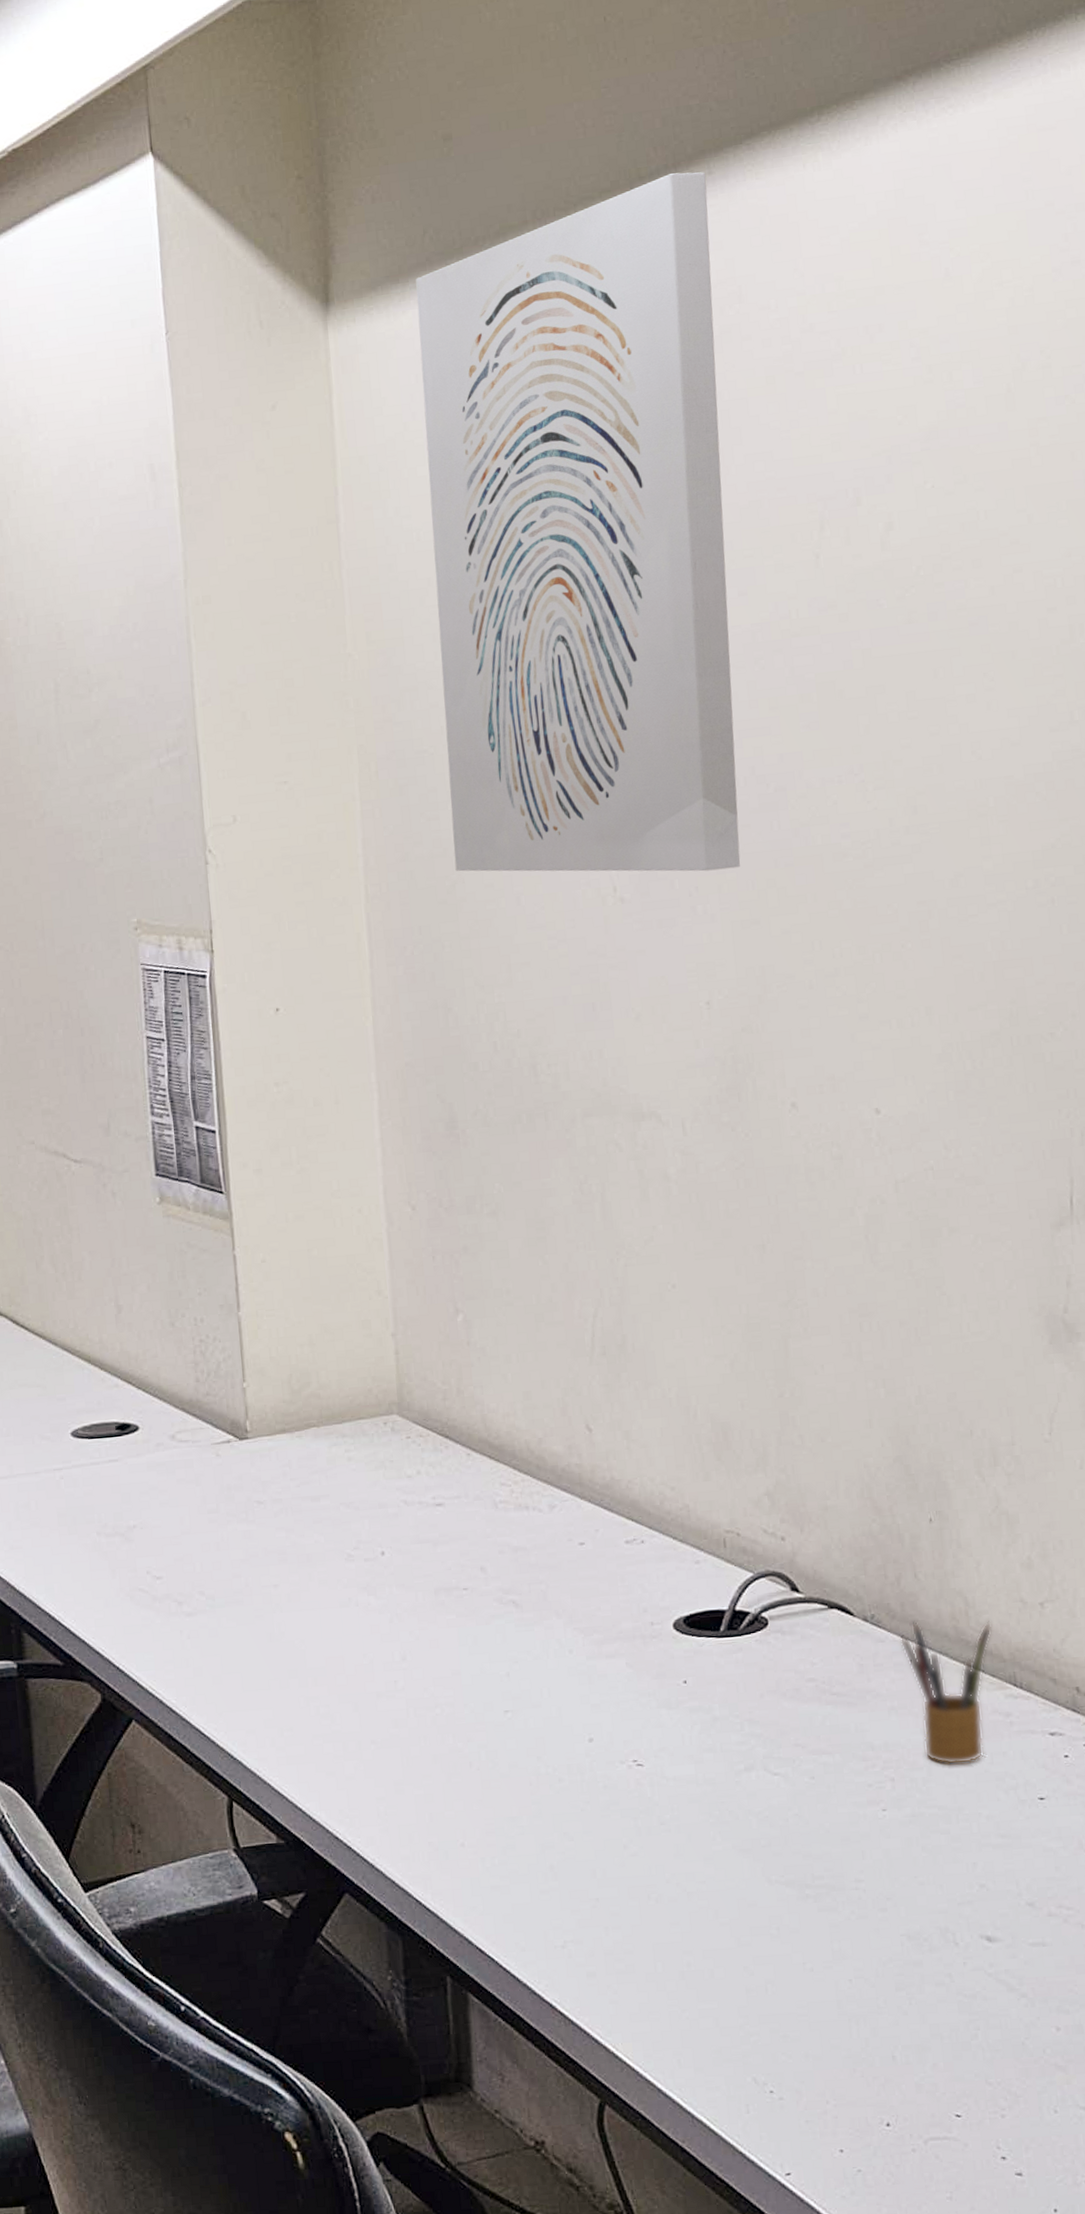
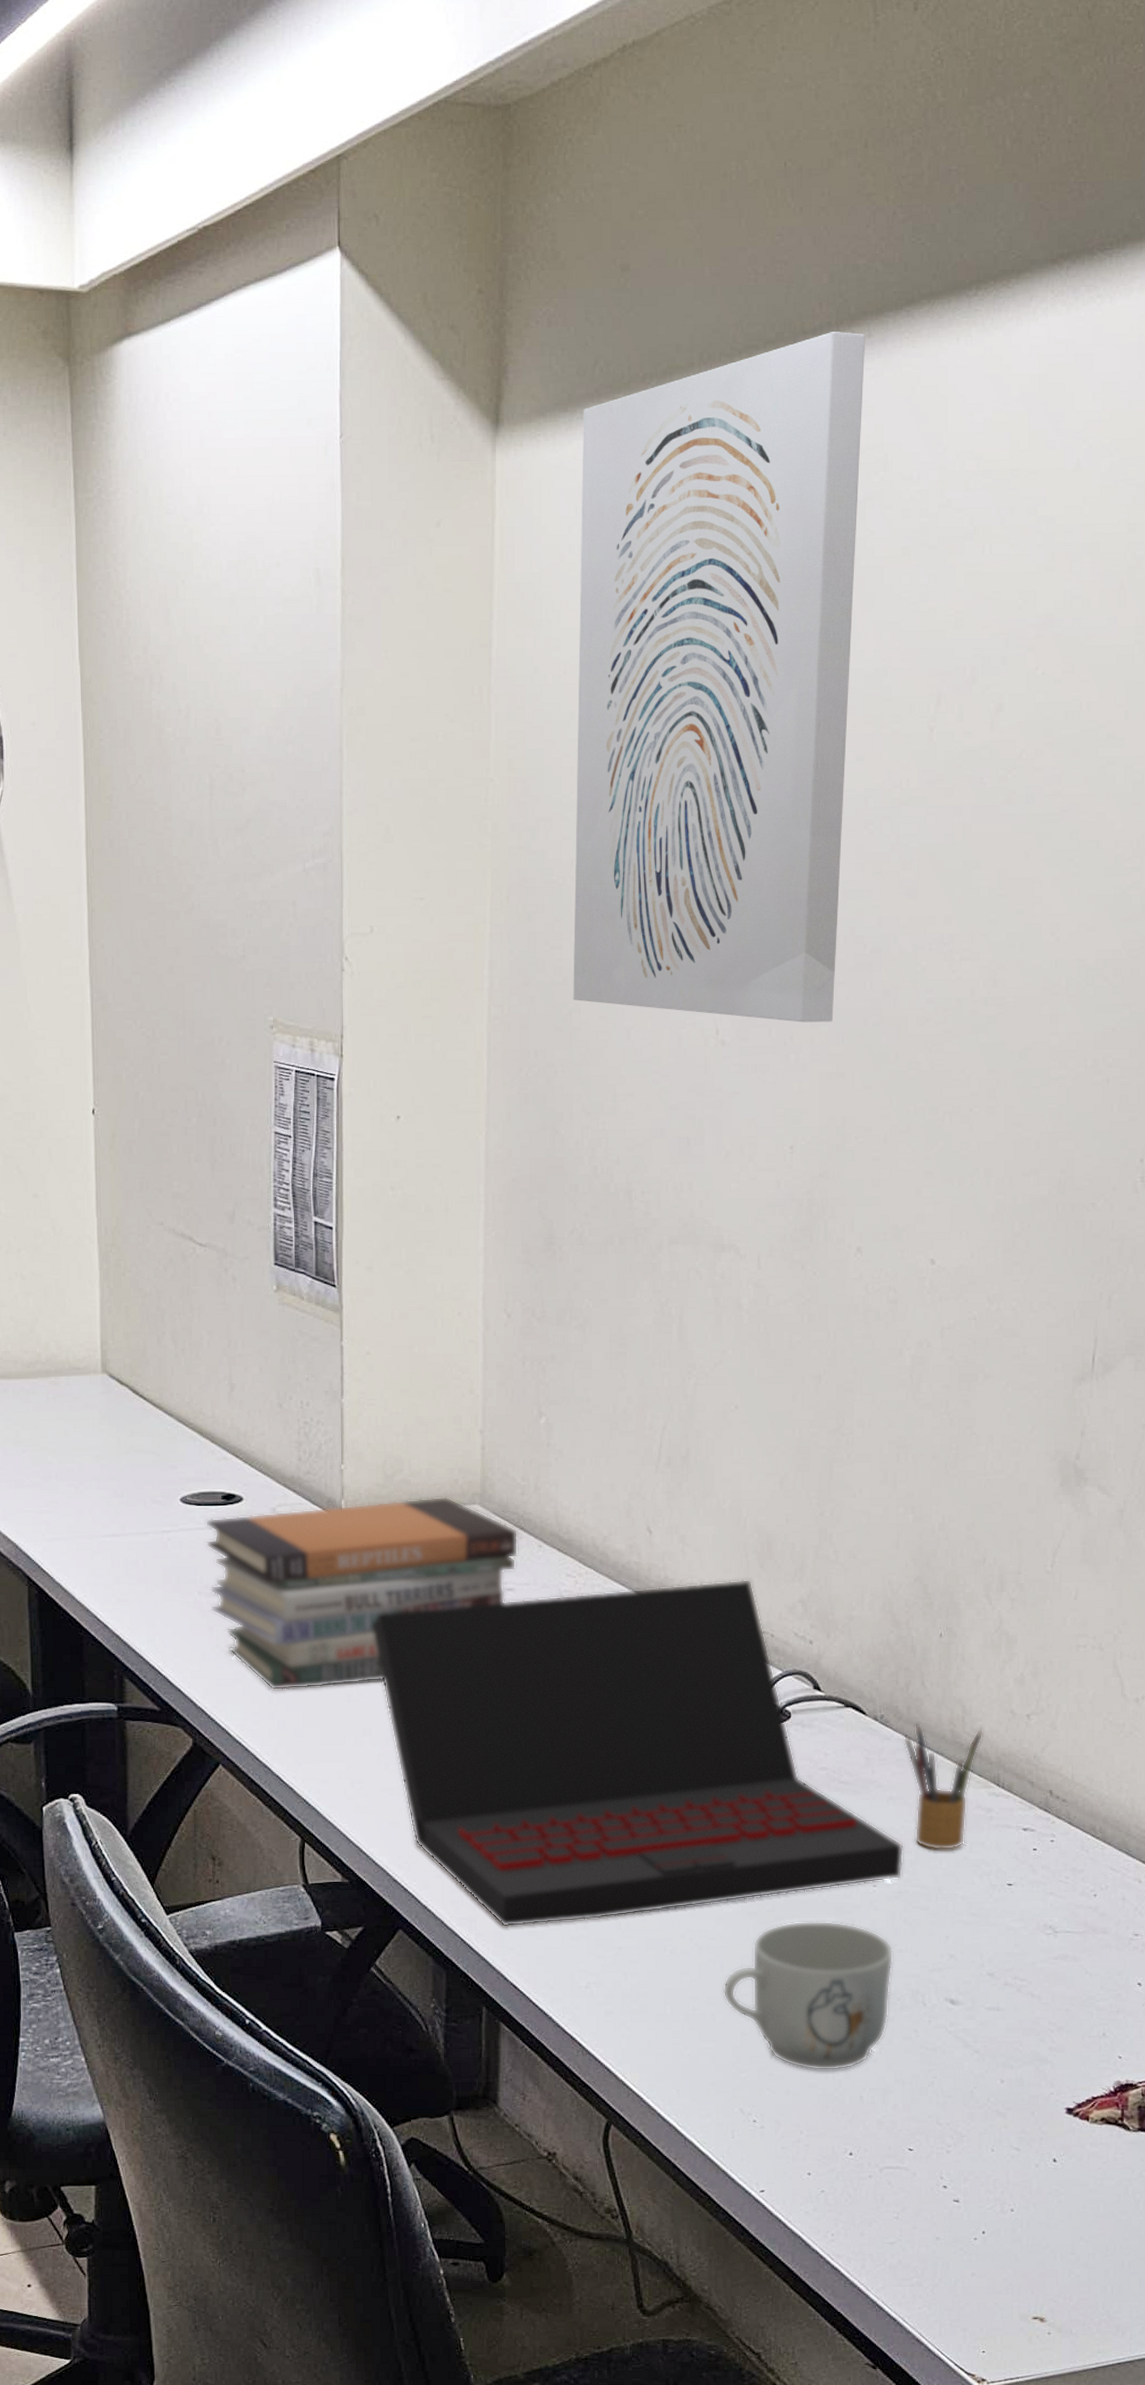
book stack: none [100,1408,445,1635] -> present [206,1496,519,1691]
laptop: none [289,1473,915,1884] -> present [372,1579,904,1928]
mug: none [719,1853,916,2030] -> present [723,1921,894,2071]

